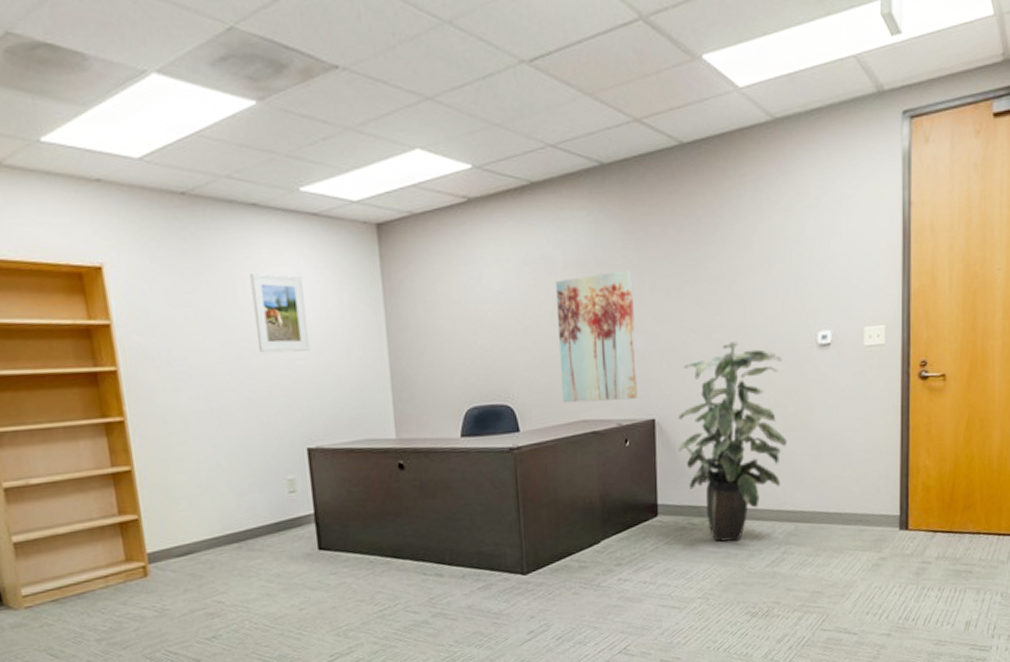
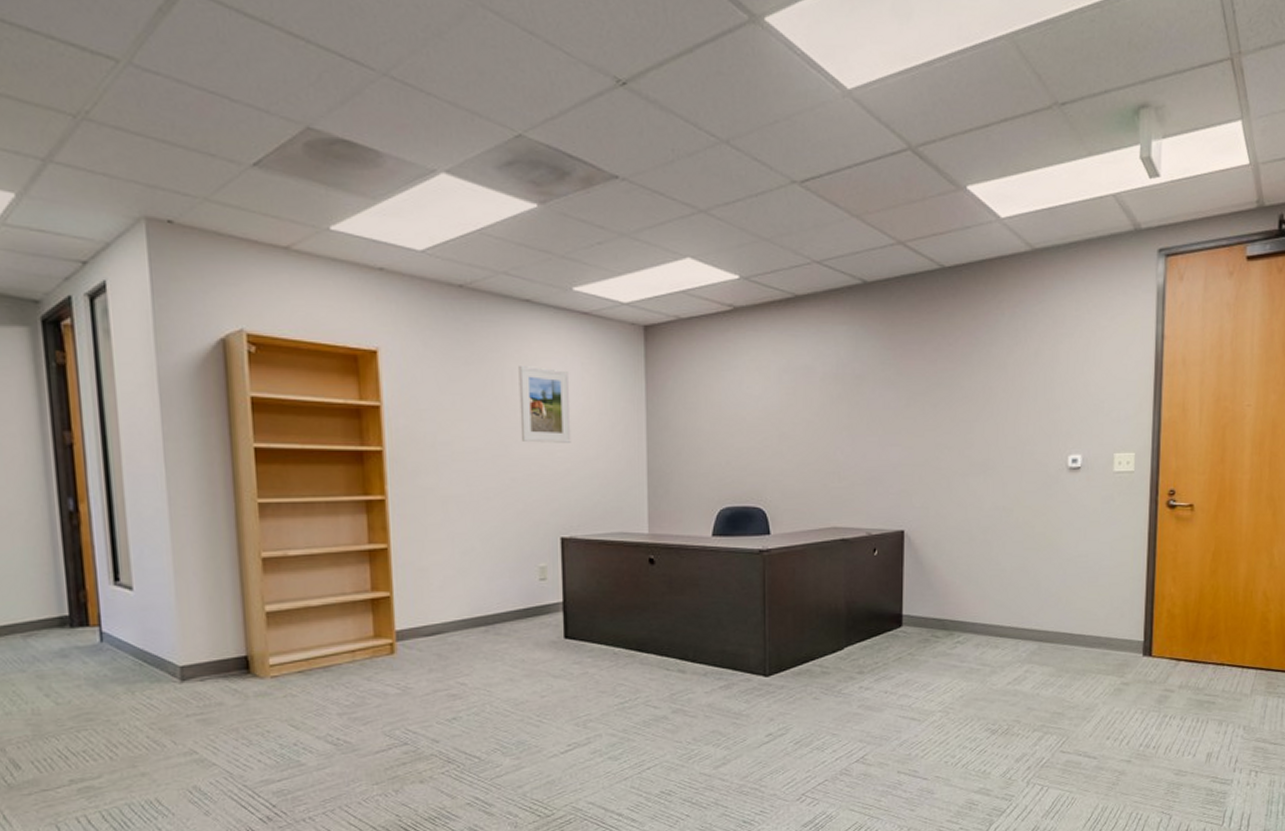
wall art: present [555,269,637,403] -> none [813,384,889,510]
indoor plant: present [677,342,787,542] -> none [926,460,1034,657]

